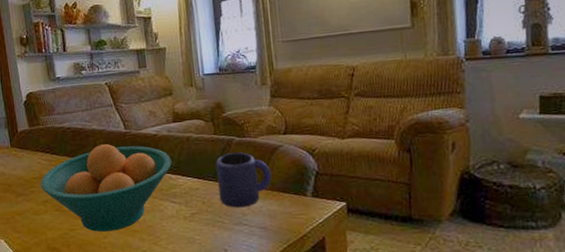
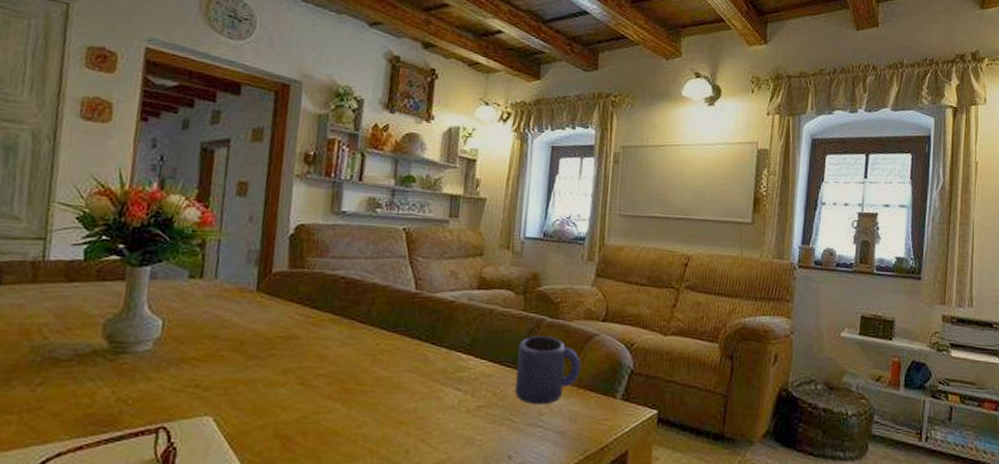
fruit bowl: present [40,144,172,232] -> none [285,304,466,420]

